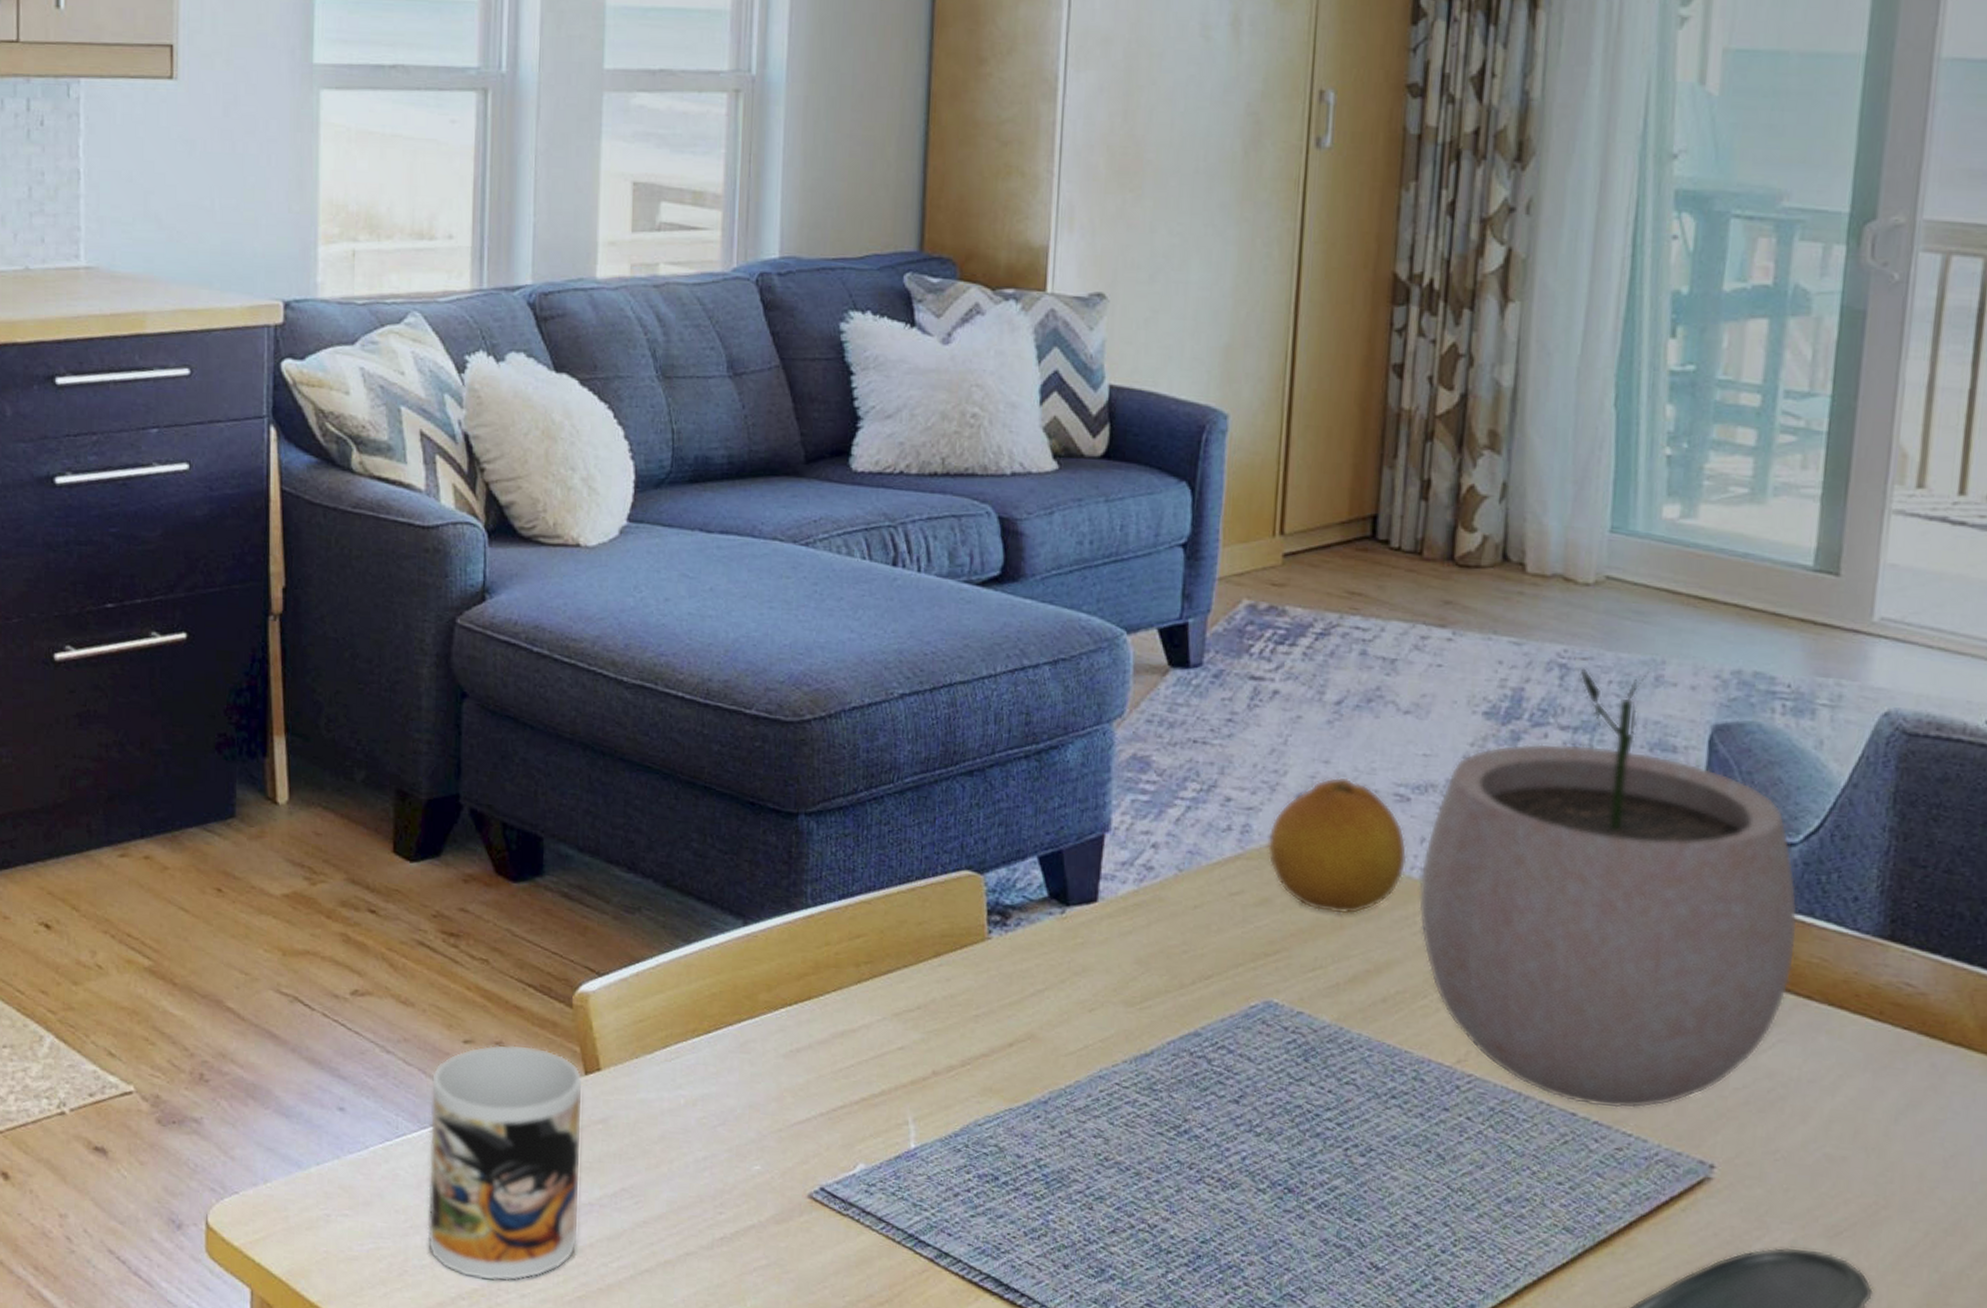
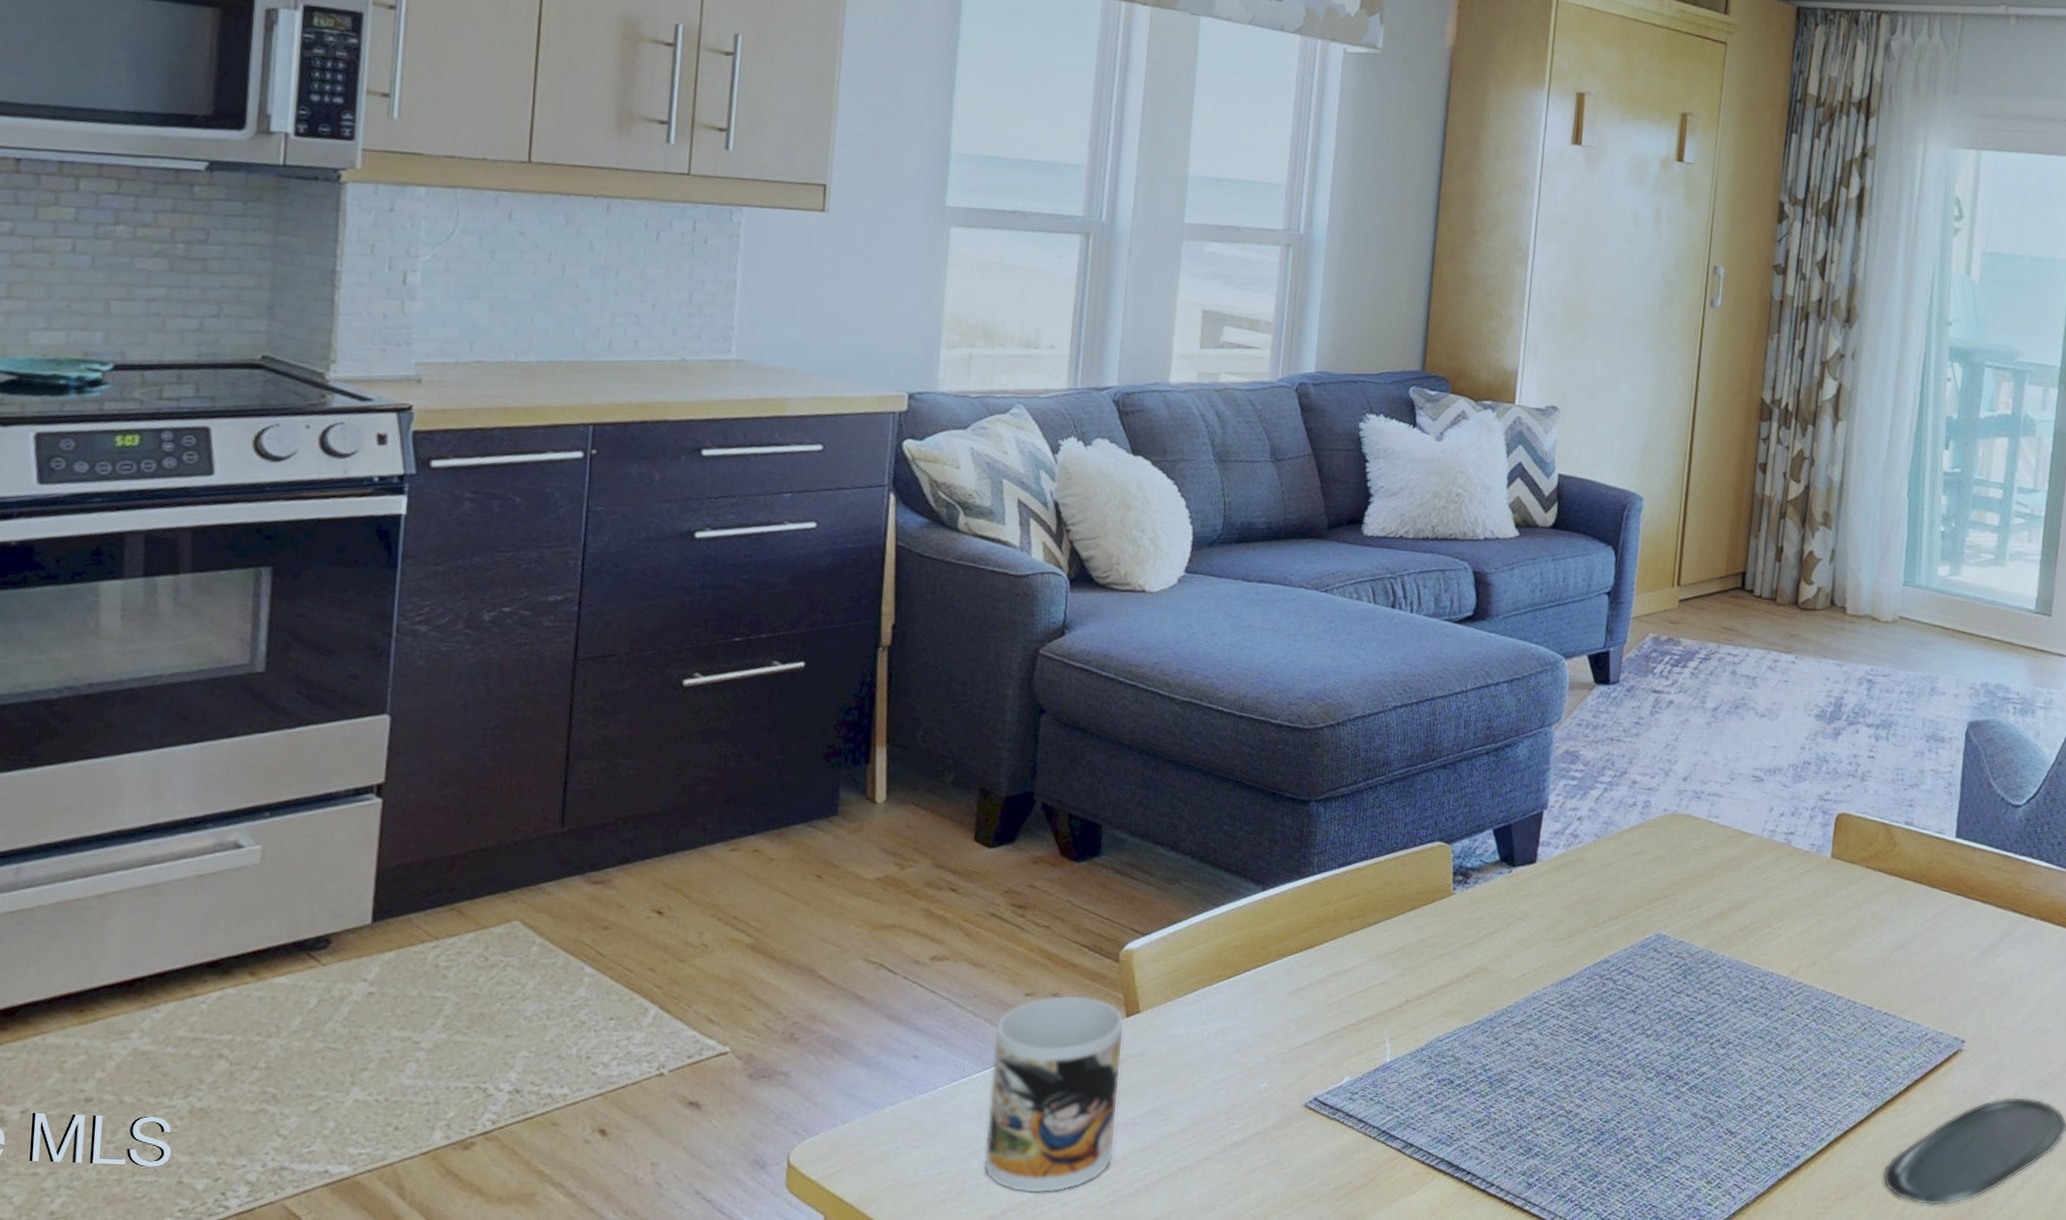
fruit: present [1267,777,1408,915] -> none [1661,764,1761,866]
plant pot: present [1418,668,1798,1109] -> none [1767,682,2022,1002]

